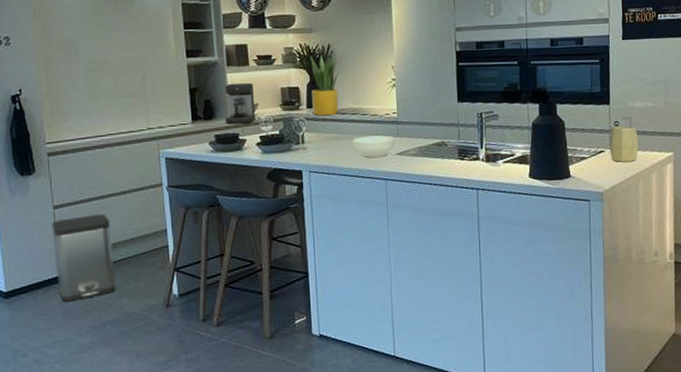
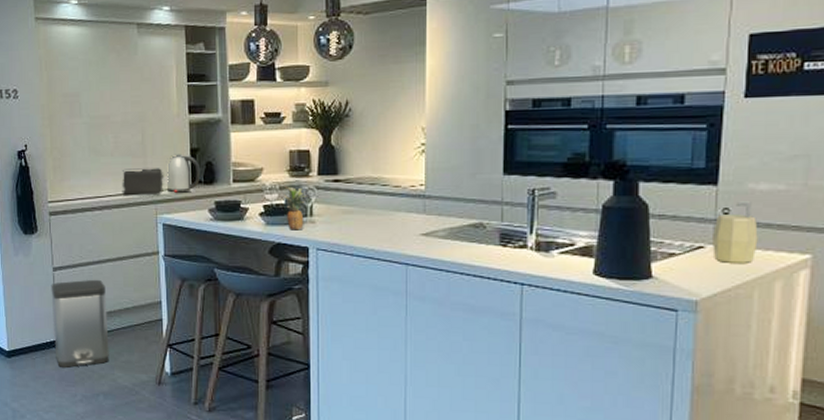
toaster: none [122,107,165,135] -> present [122,168,165,197]
kettle: none [166,93,199,129] -> present [166,154,199,193]
coffee maker: present [225,82,256,124] -> none [227,143,260,191]
fruit: none [278,118,298,157] -> present [284,186,307,230]
planter: present [310,54,340,116] -> none [324,113,358,185]
bowl: present [351,135,396,158] -> none [367,211,421,238]

